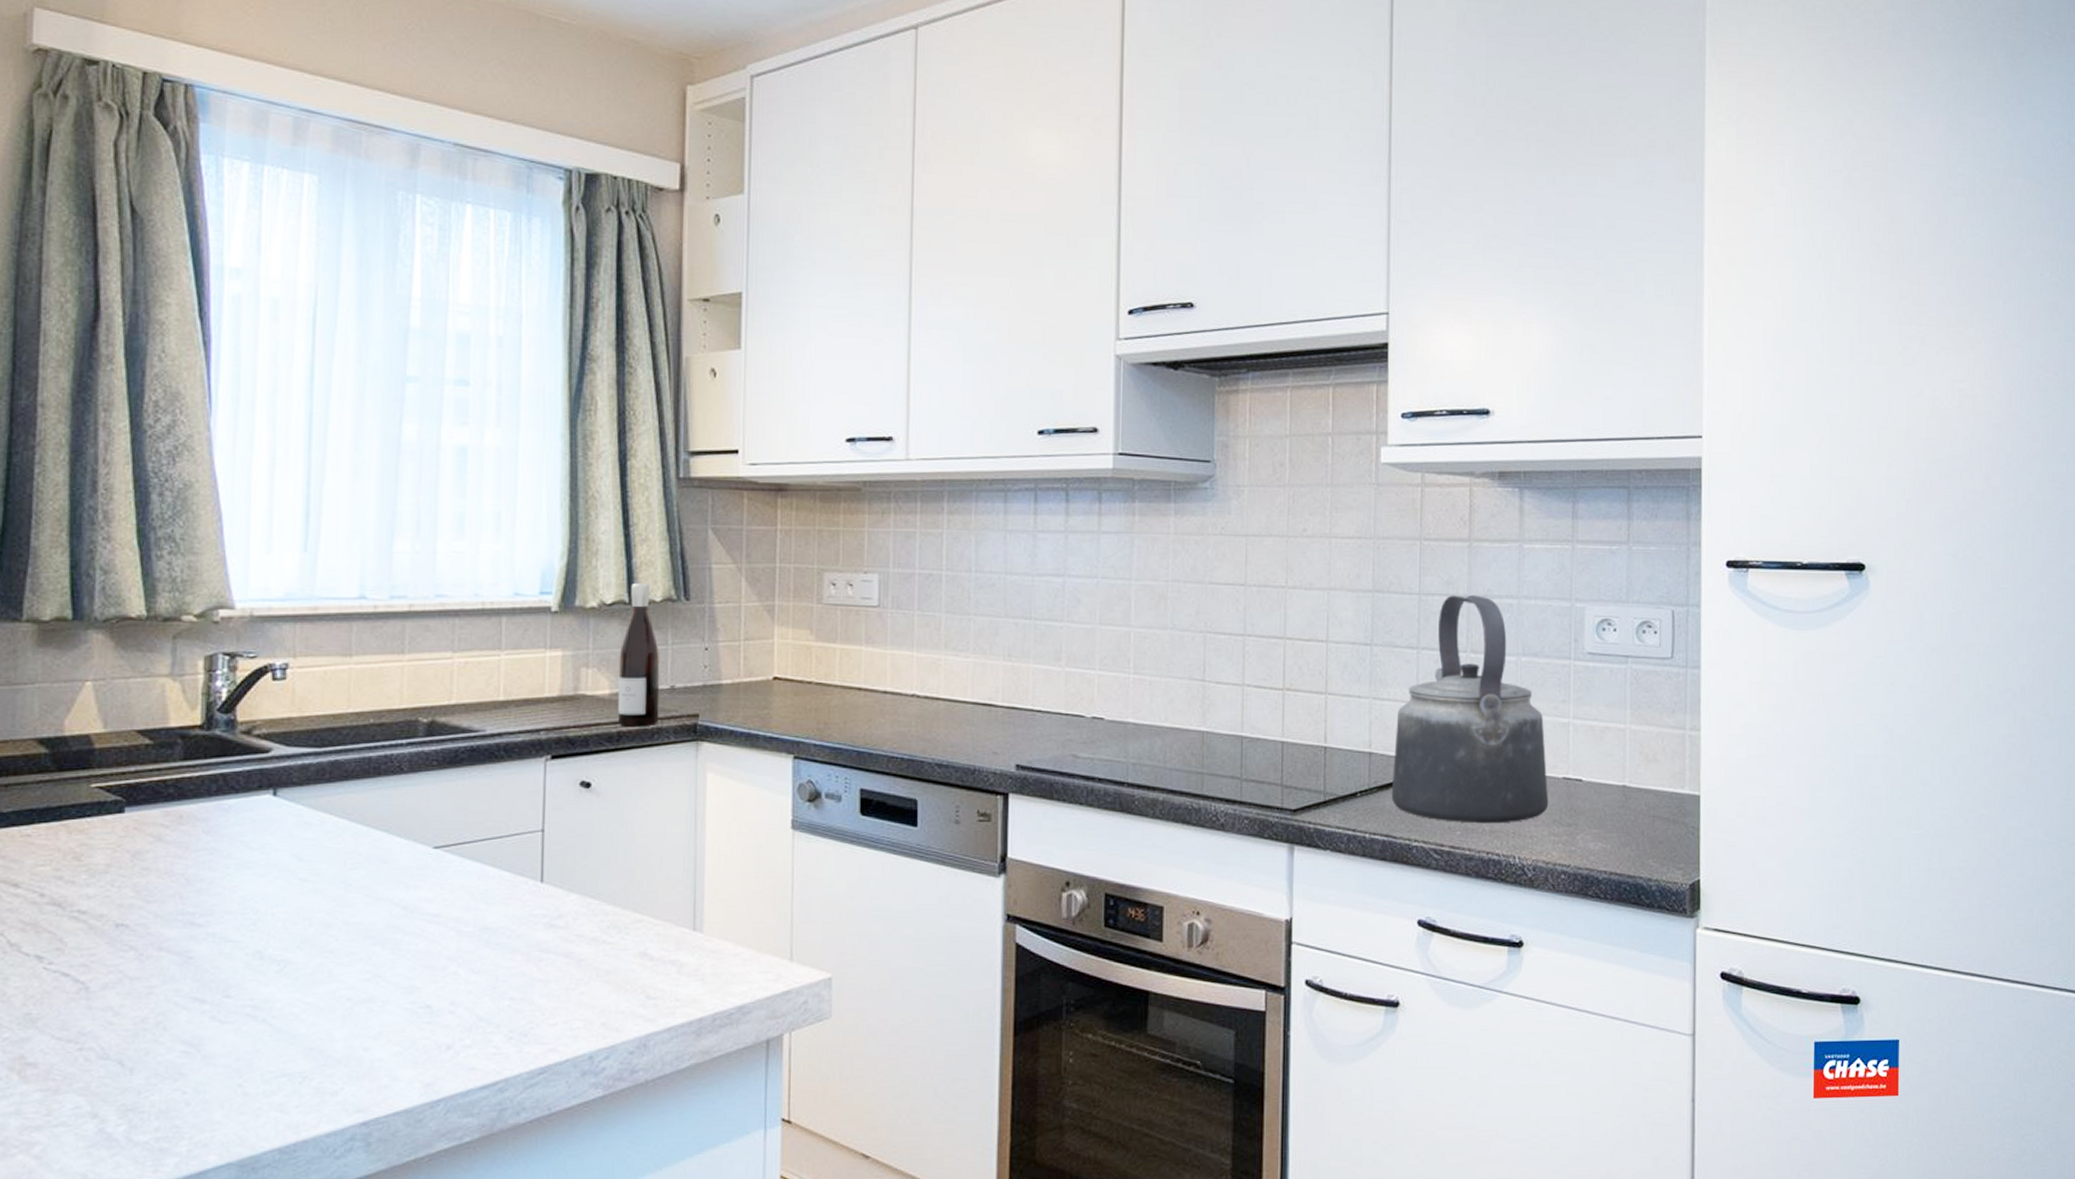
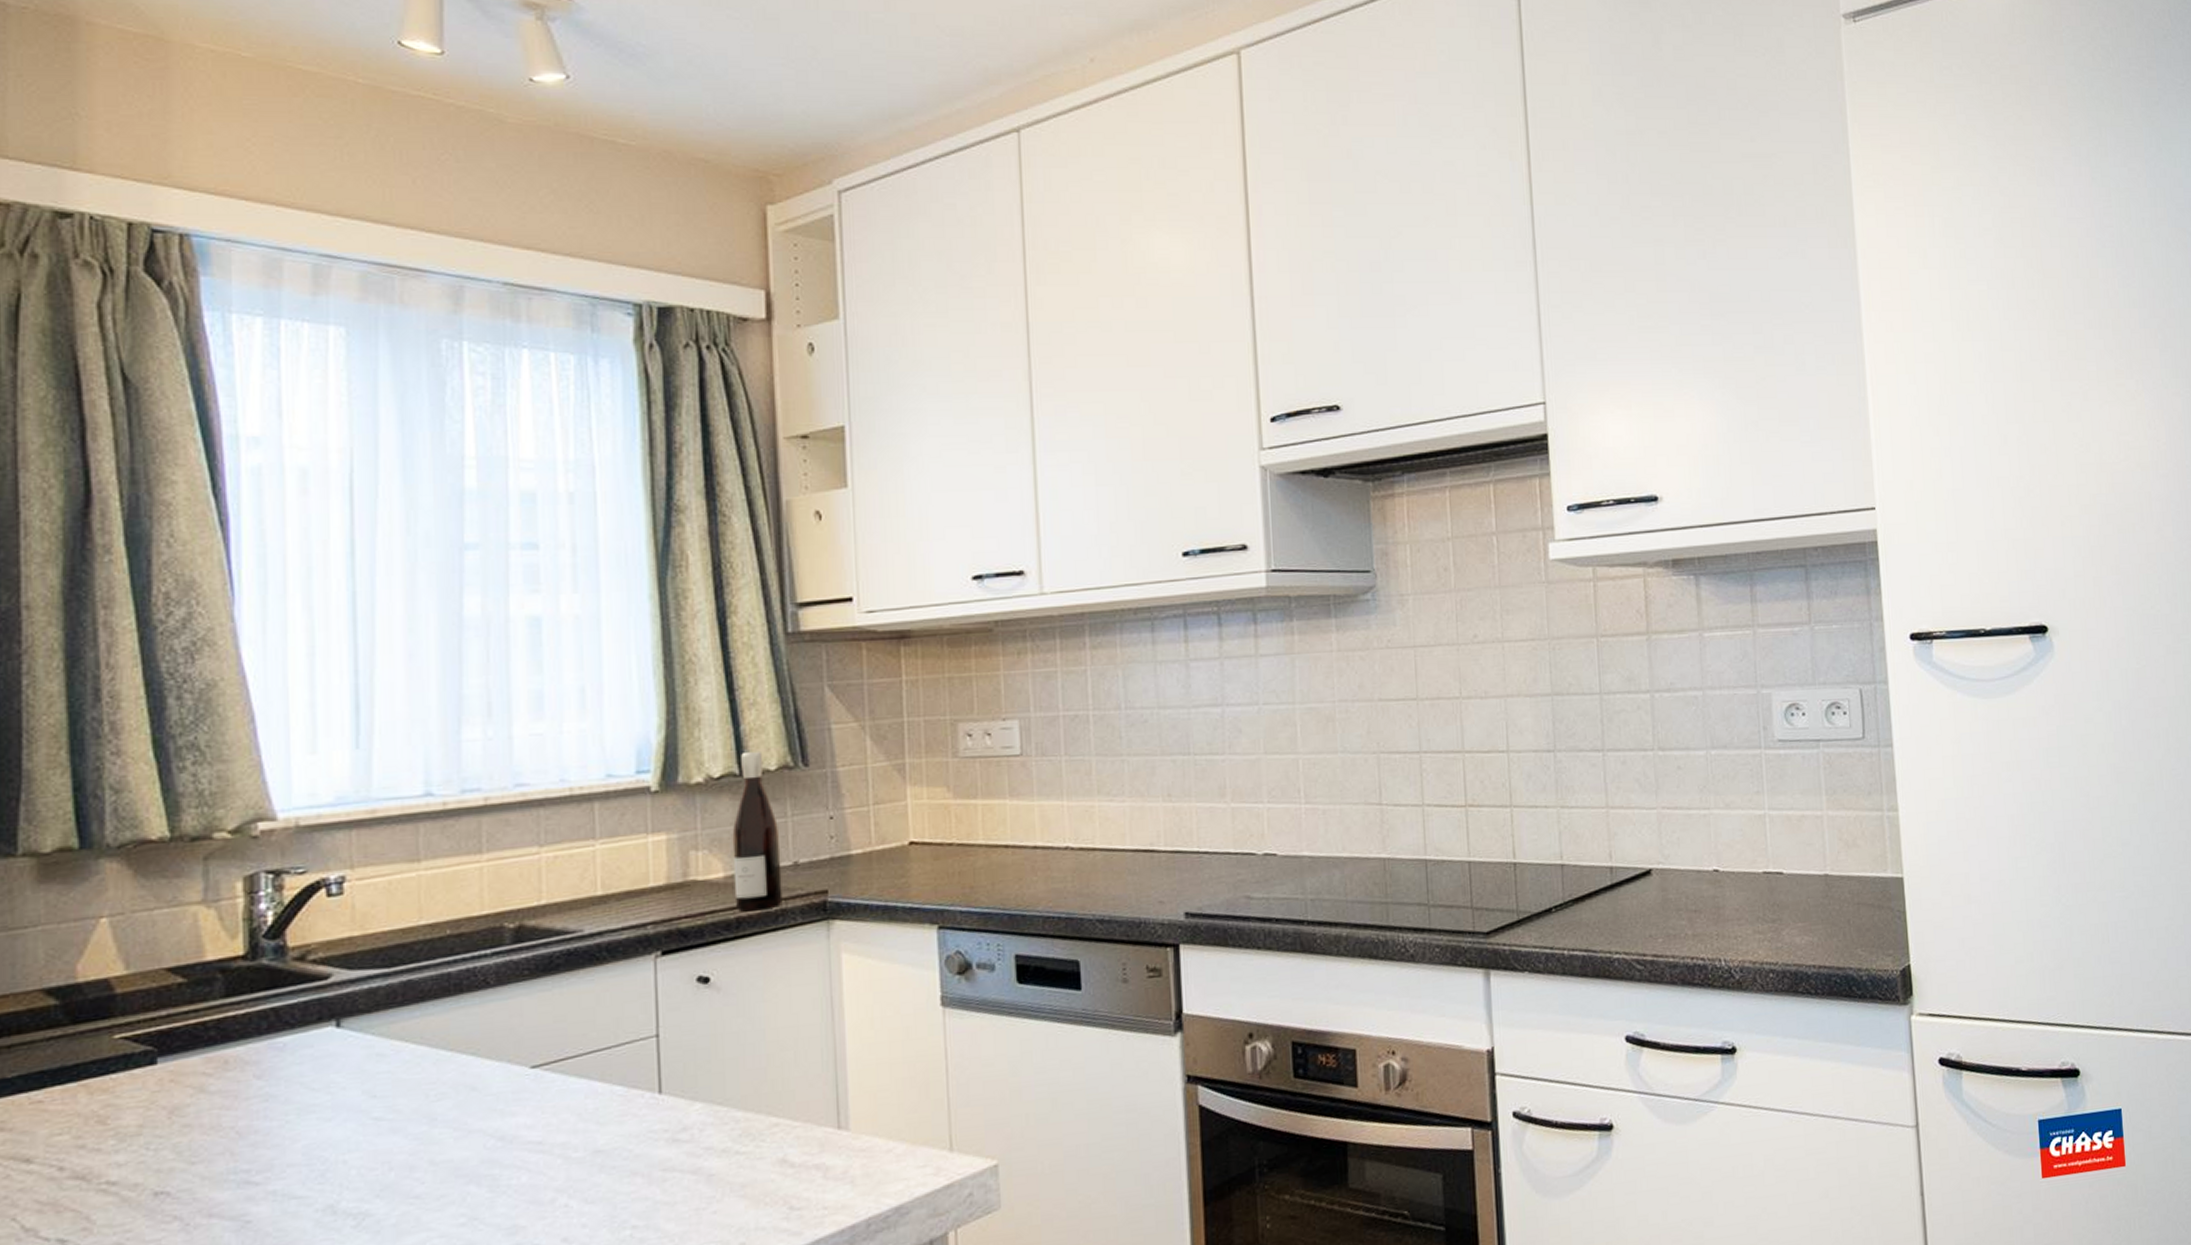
kettle: present [1391,595,1549,824] -> none [1587,690,1751,930]

